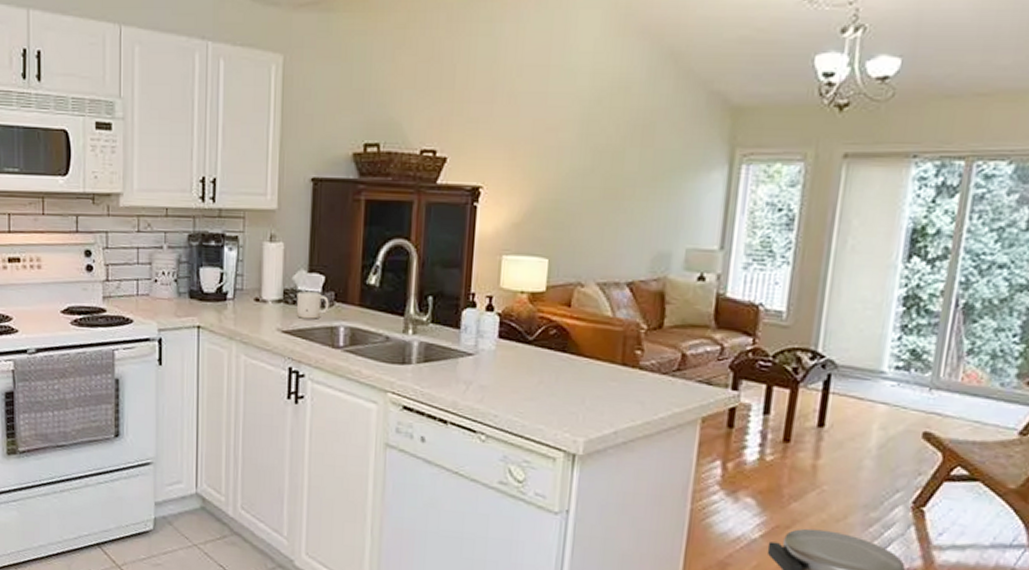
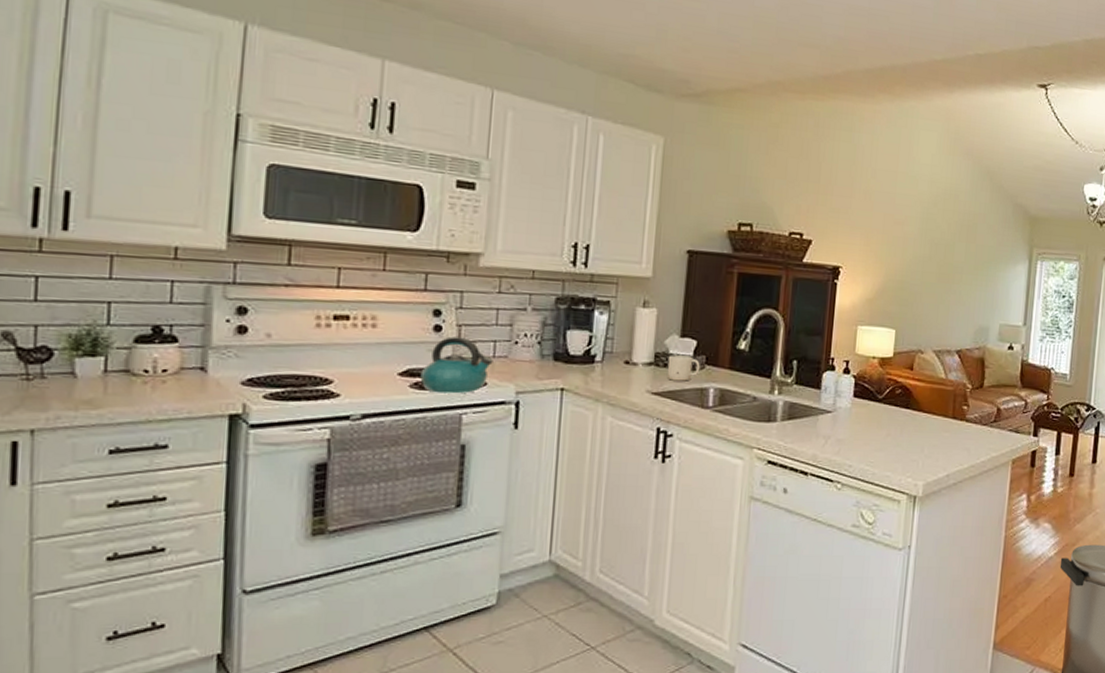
kettle: none [78,276,137,331] -> present [420,336,493,394]

